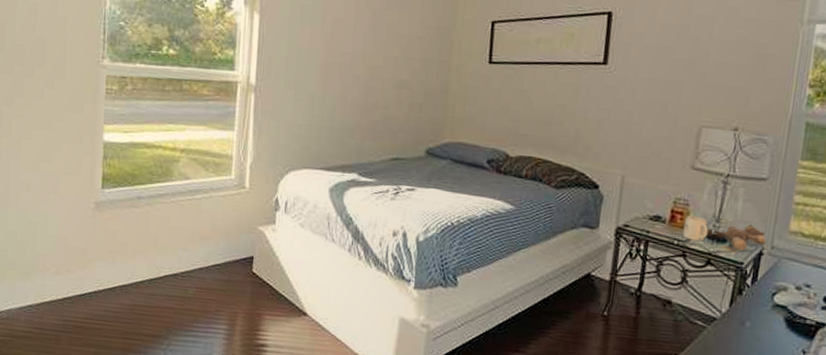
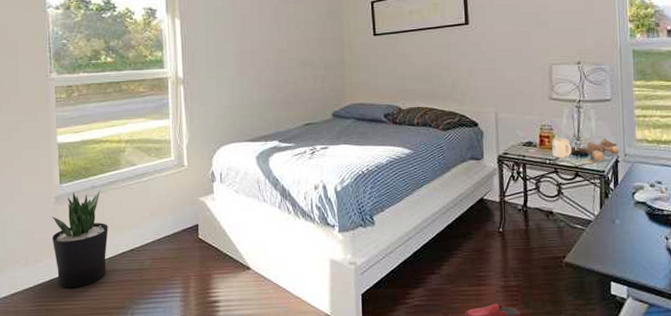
planter: none [88,200,152,308] -> present [52,190,108,288]

